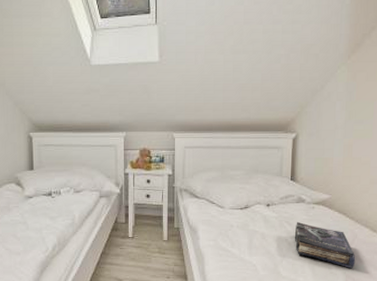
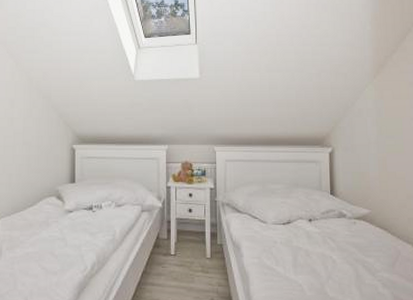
book: present [294,221,356,269] -> none [338,237,402,289]

